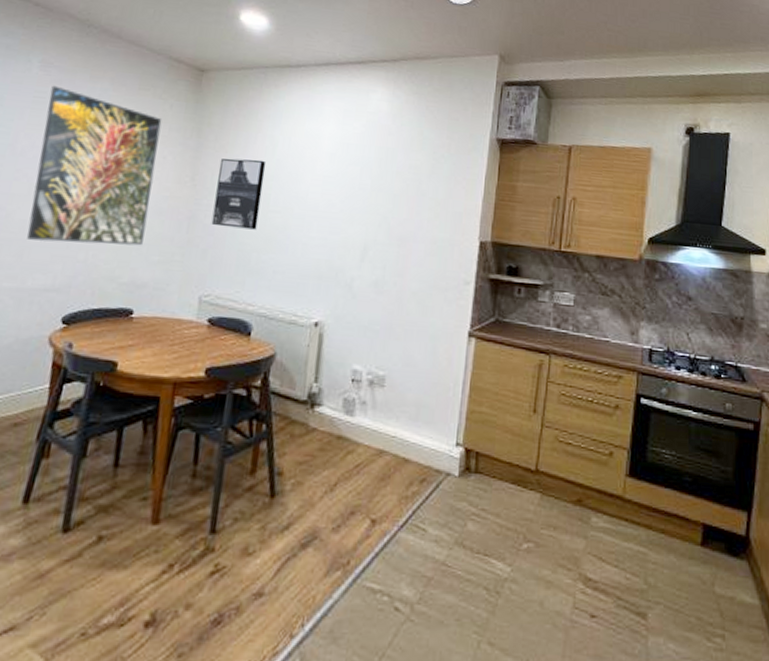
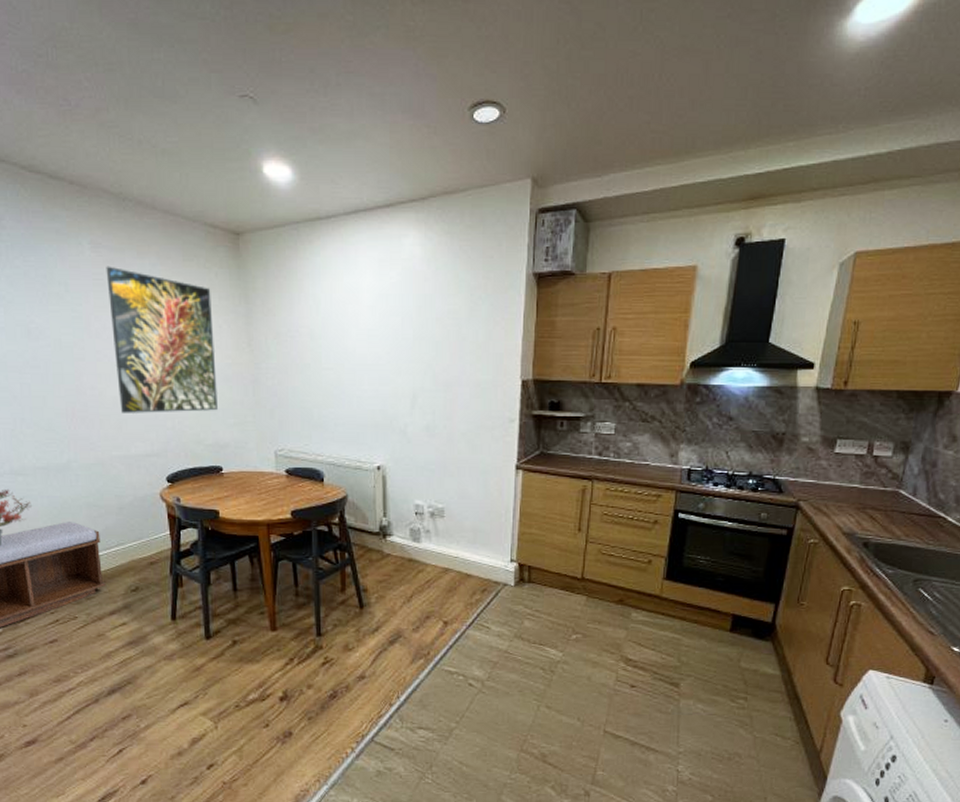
wall art: present [211,158,267,230] -> none [270,320,314,387]

